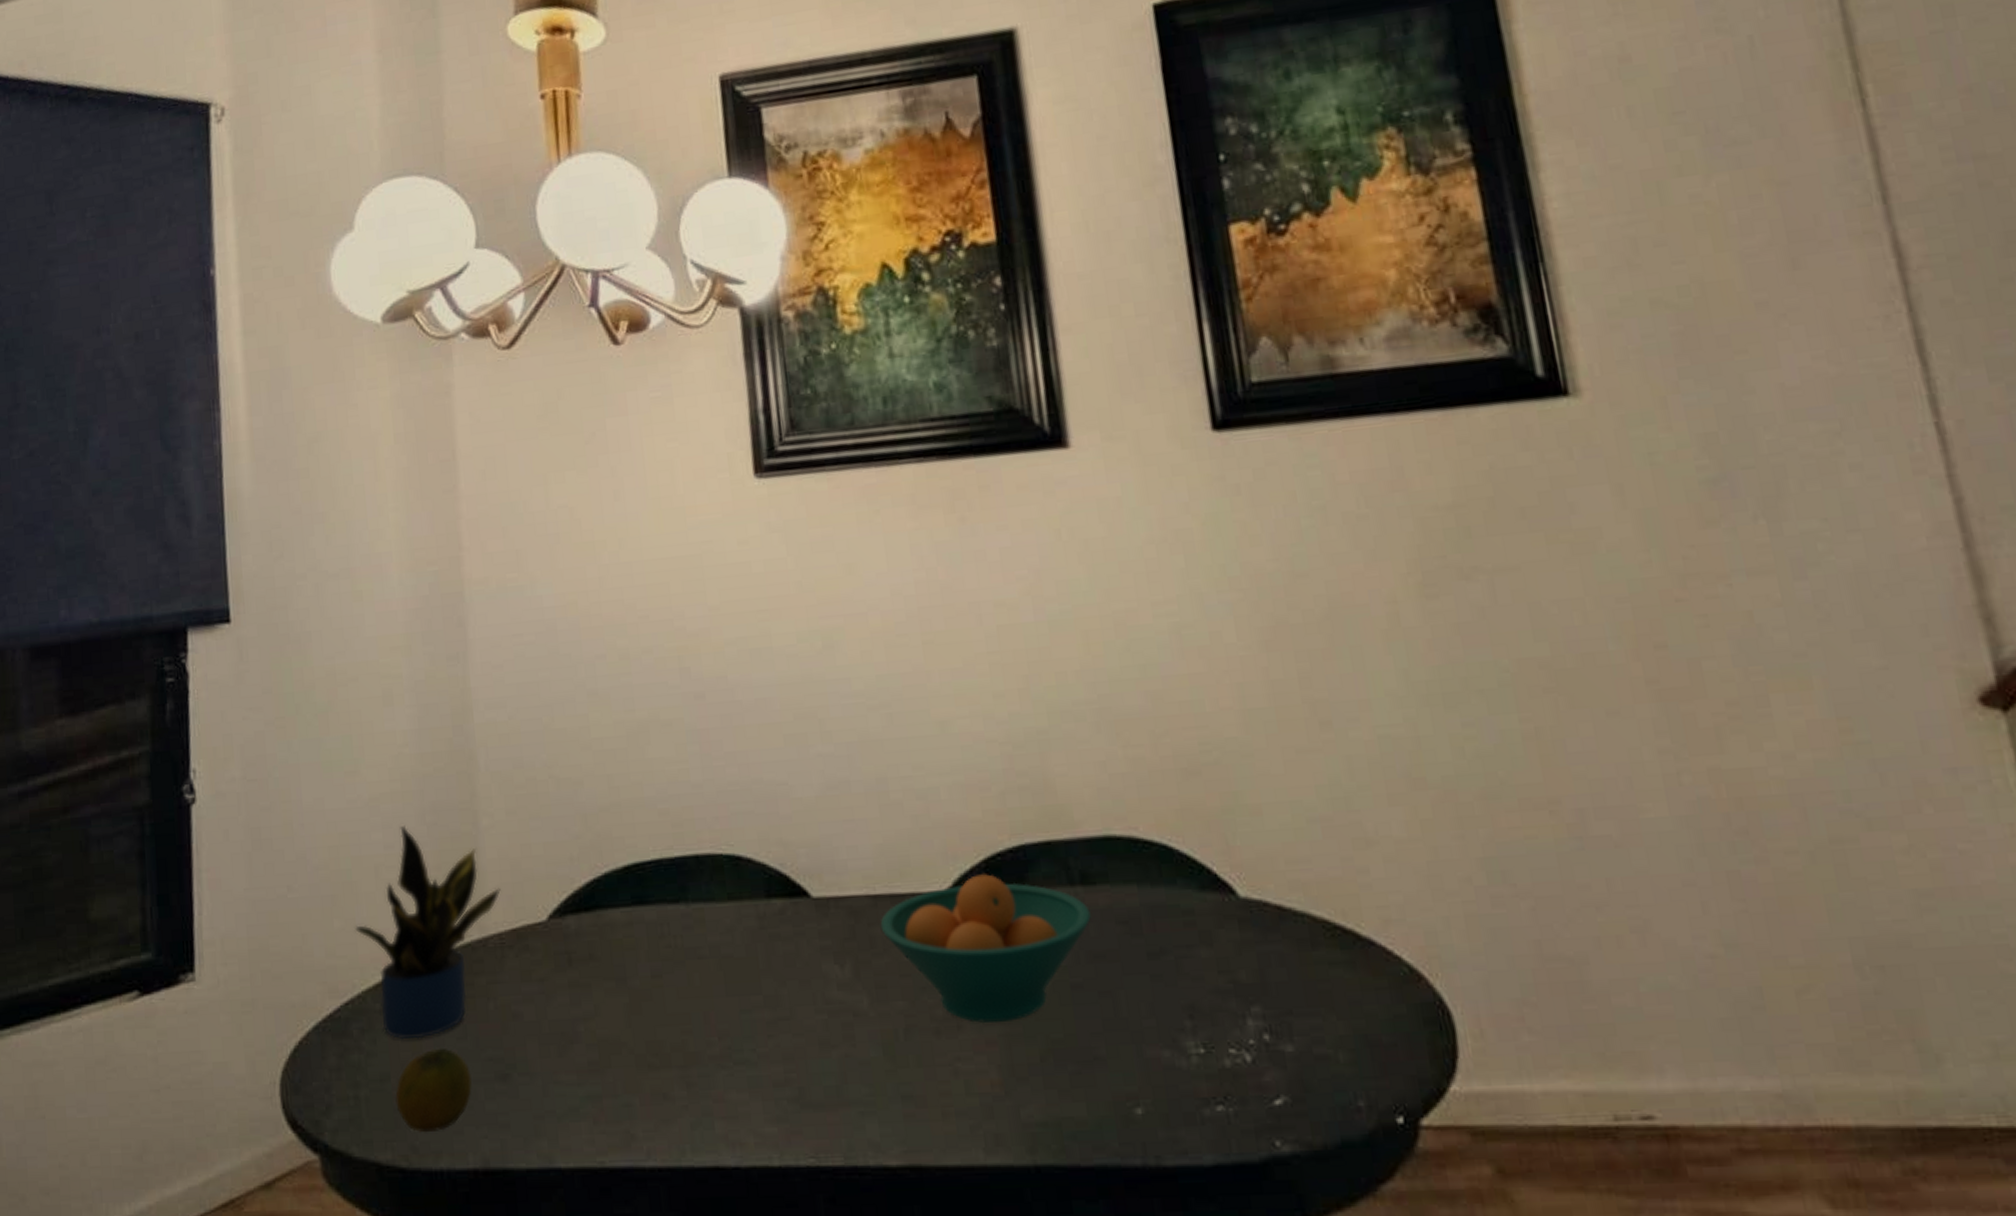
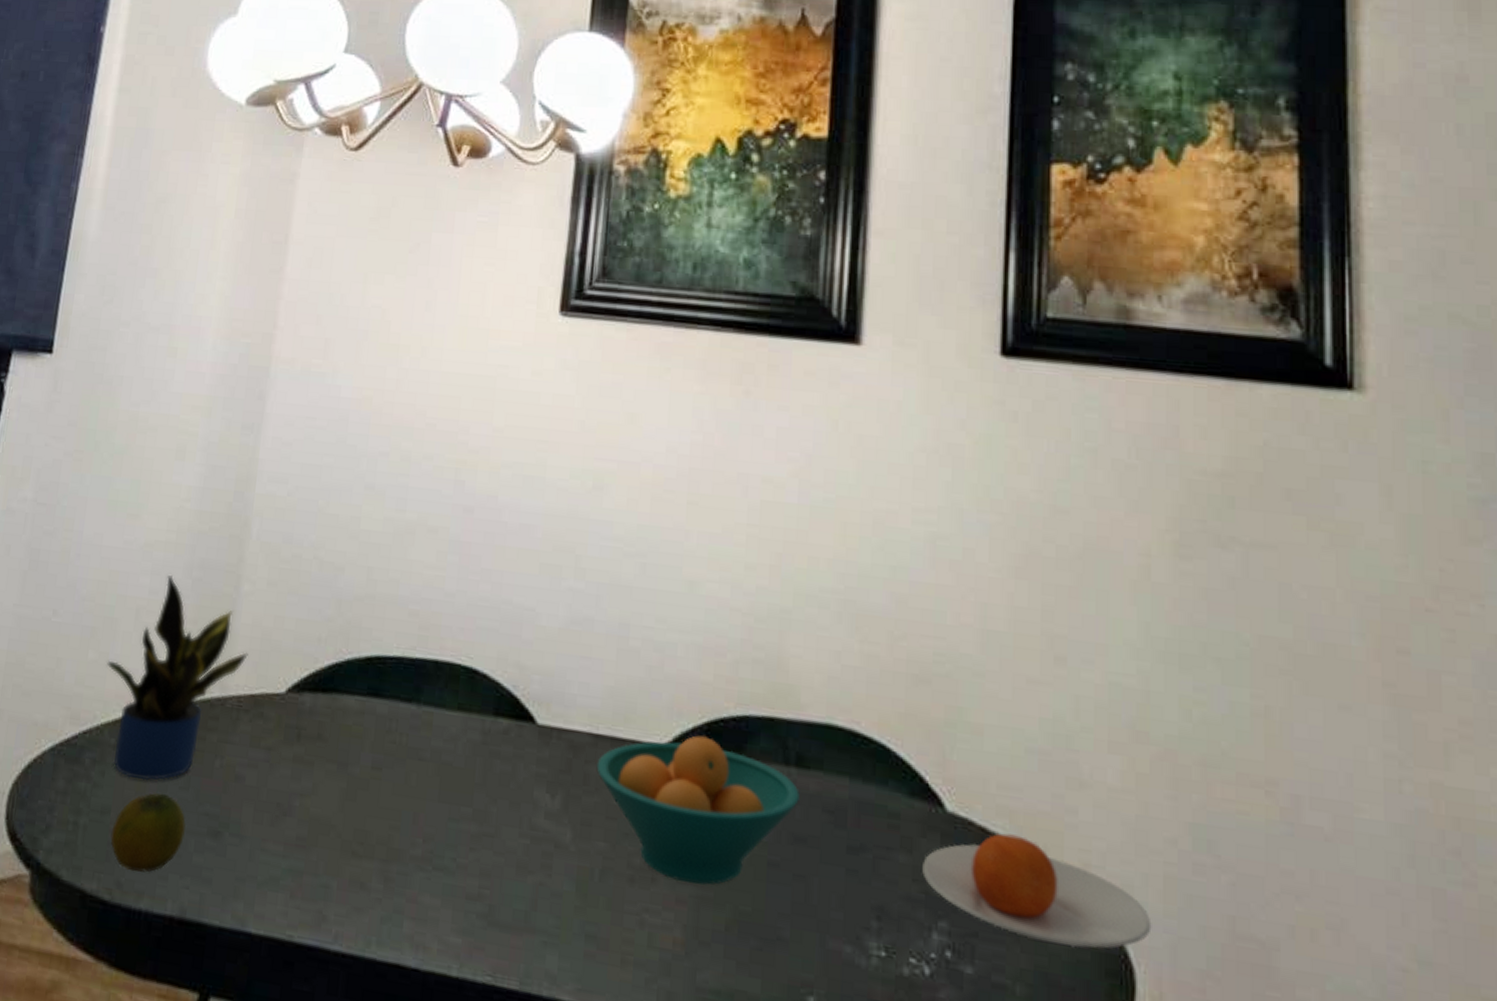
plate: none [1225,906,1462,1006] -> present [922,832,1152,949]

